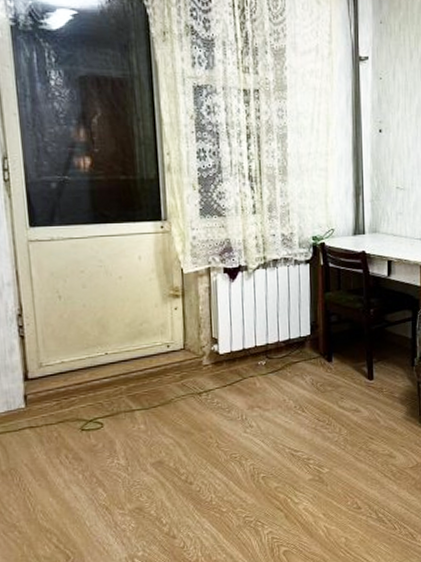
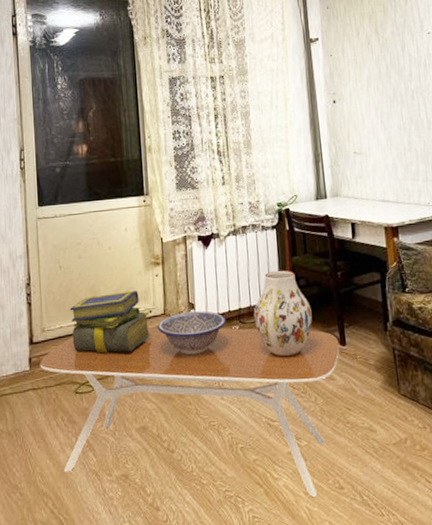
coffee table: none [37,361,367,518] -> present [40,326,340,498]
stack of books: none [72,324,170,390] -> present [69,290,153,354]
decorative bowl: none [176,346,253,390] -> present [157,311,227,355]
vase: none [281,305,342,390] -> present [253,270,313,356]

